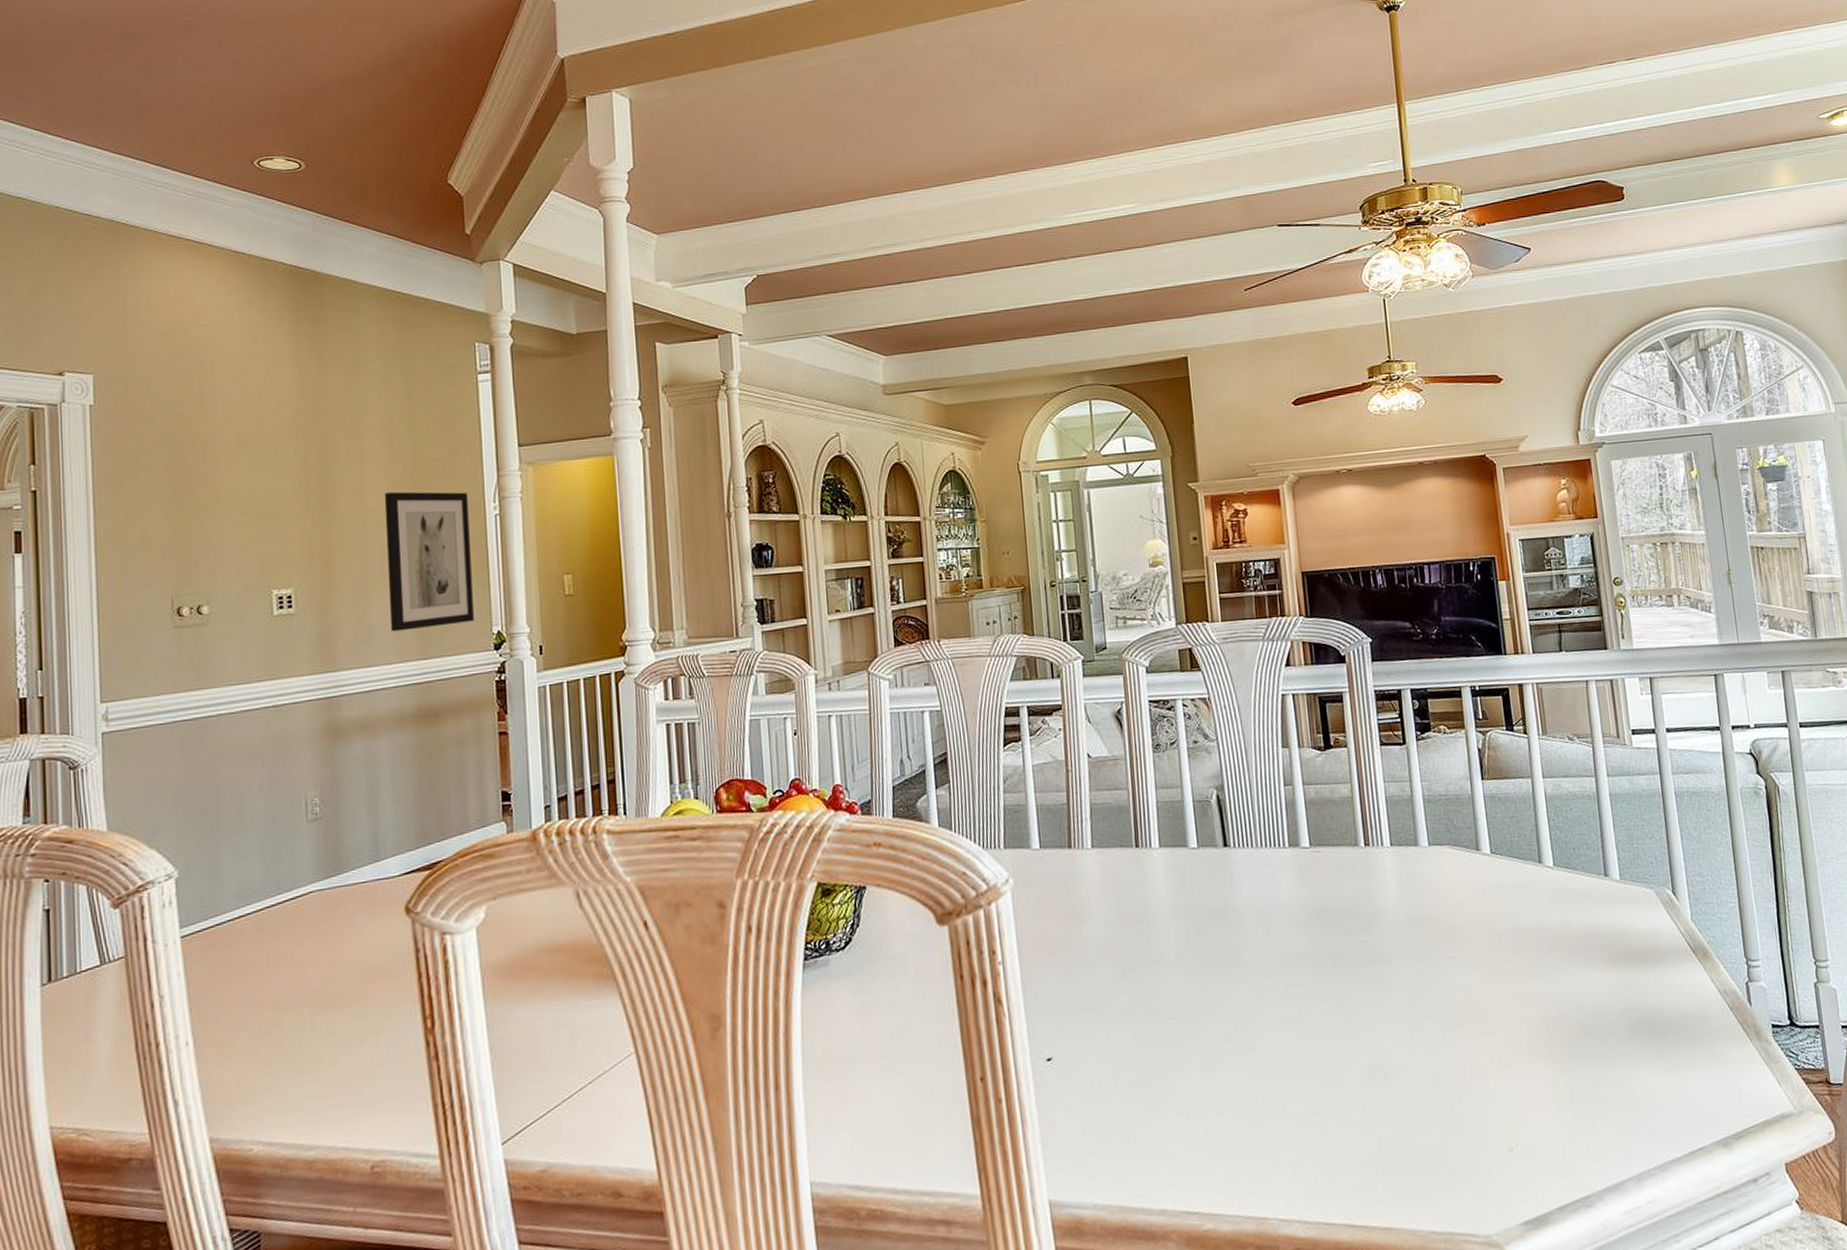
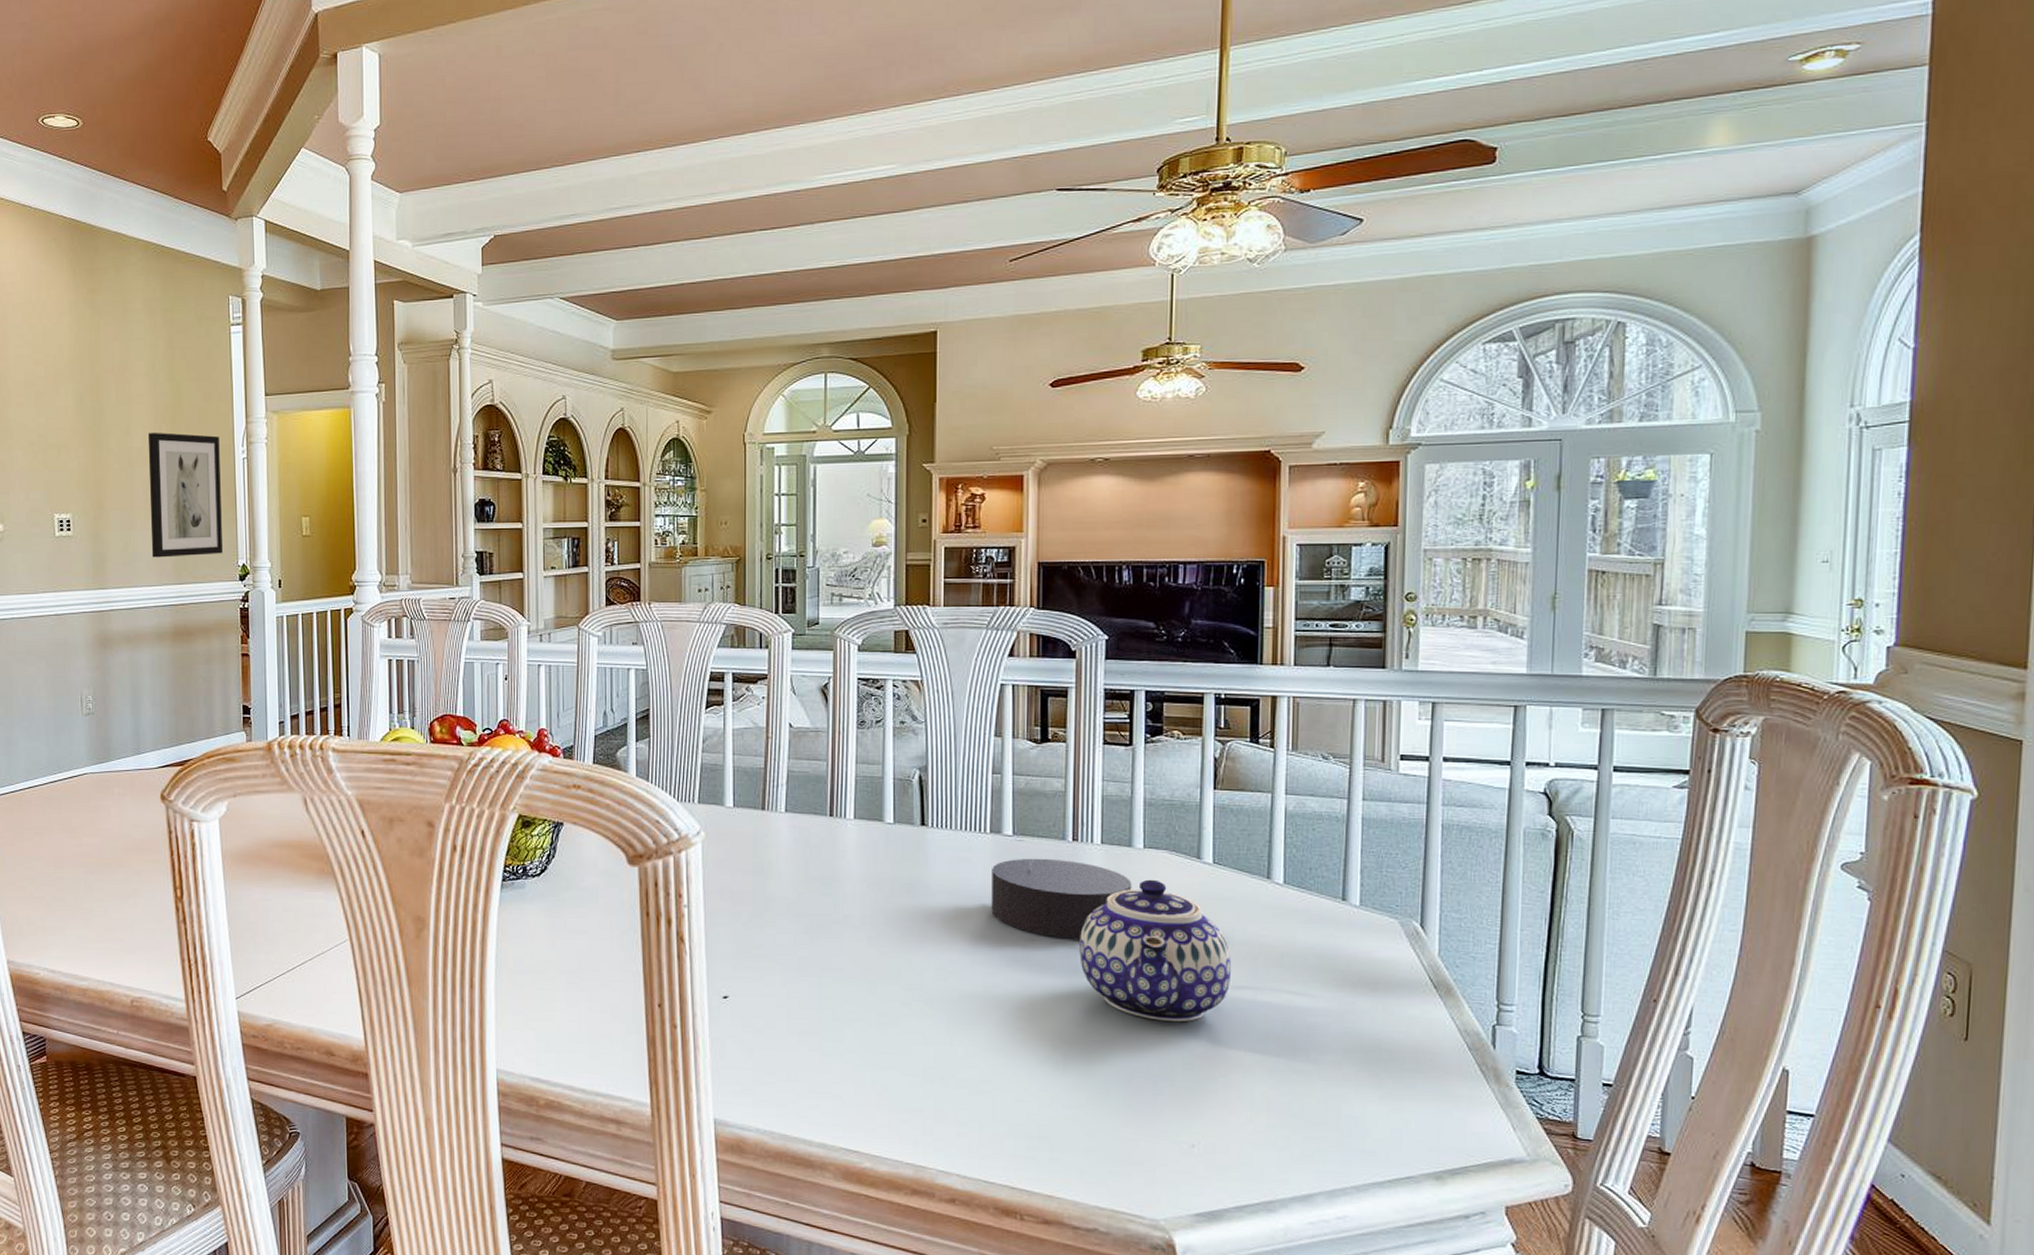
candle: none [1294,866,1424,948] -> present [991,858,1132,939]
teapot: none [1383,876,1522,1022] -> present [1079,879,1232,1022]

